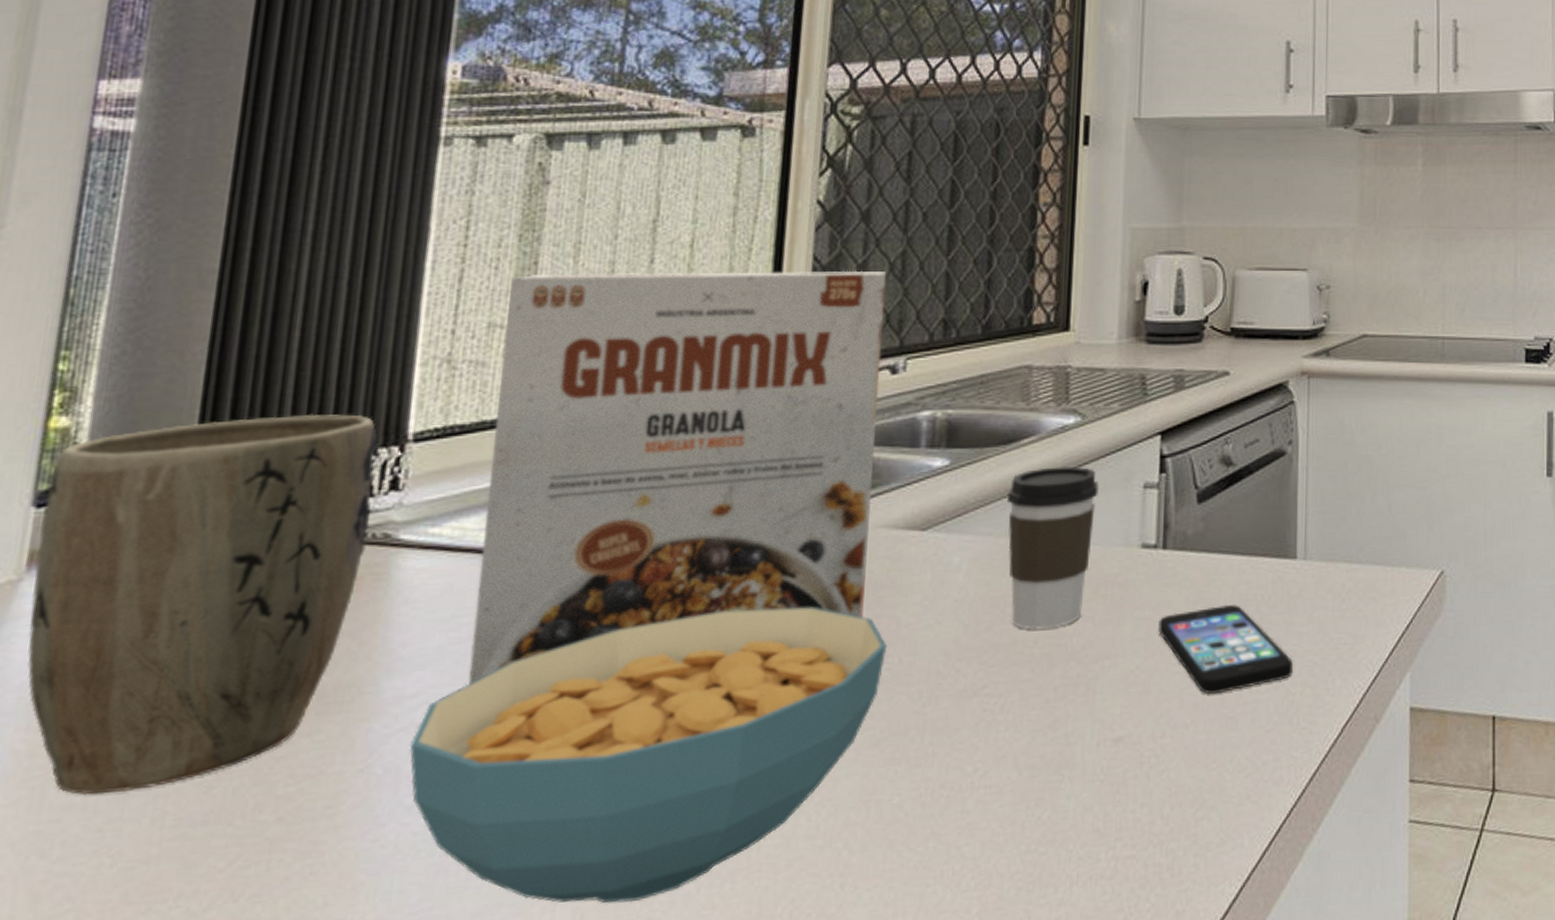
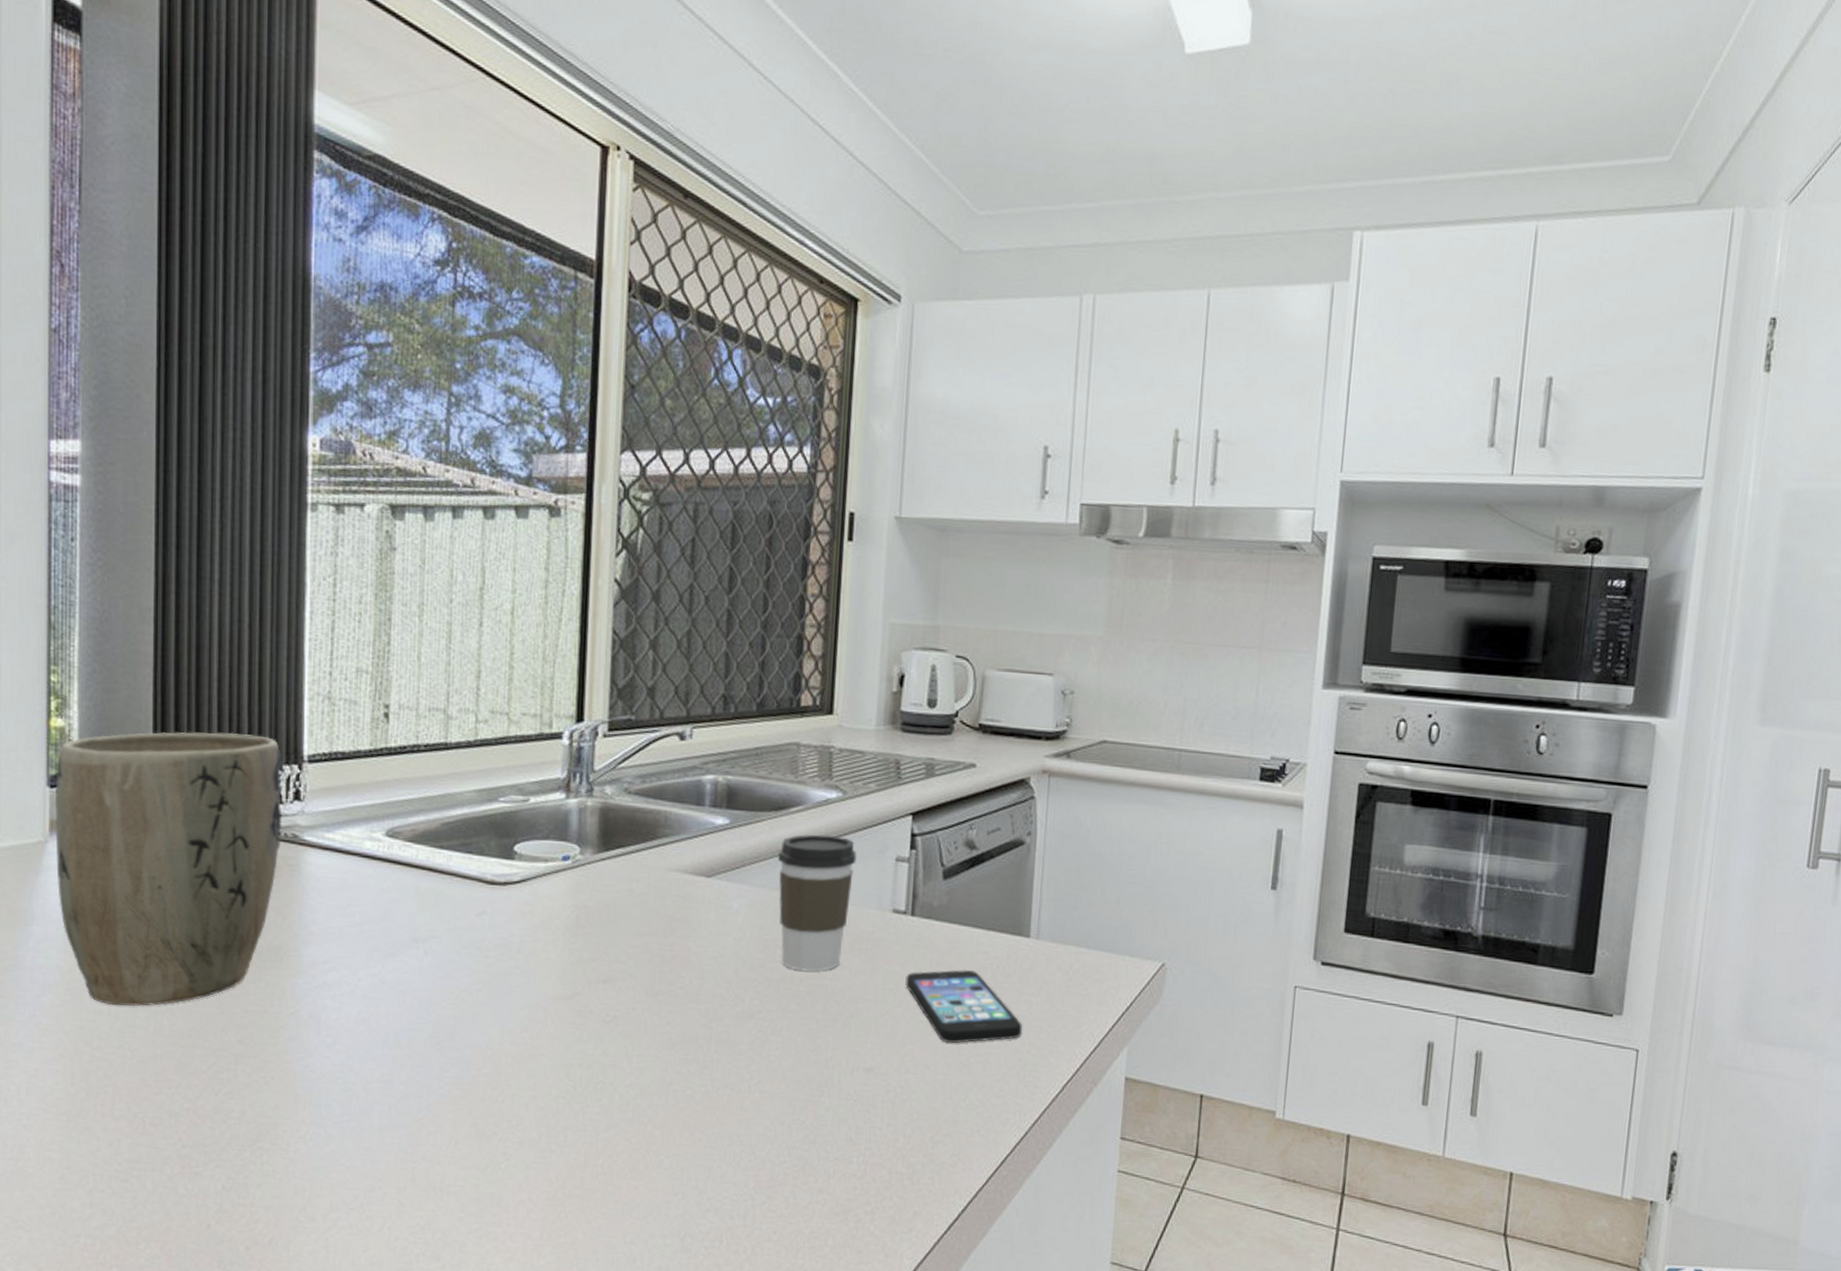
cereal bowl: present [409,606,887,904] -> none [324,924,680,1139]
cereal box: present [467,270,887,685] -> none [362,629,675,959]

